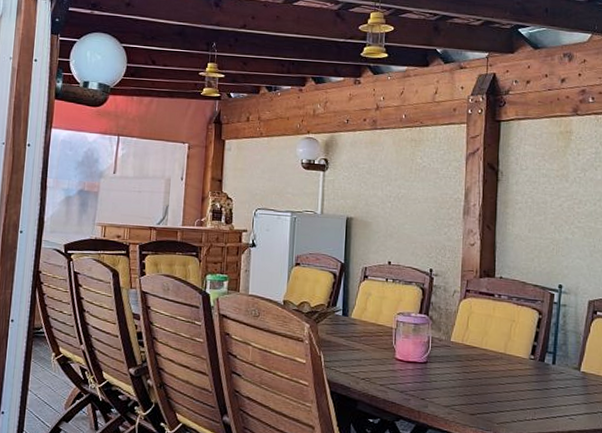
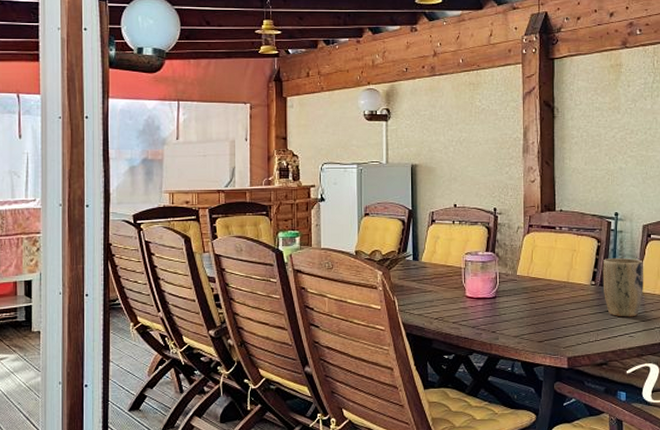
plant pot: none [542,332,588,398] -> present [602,257,644,317]

